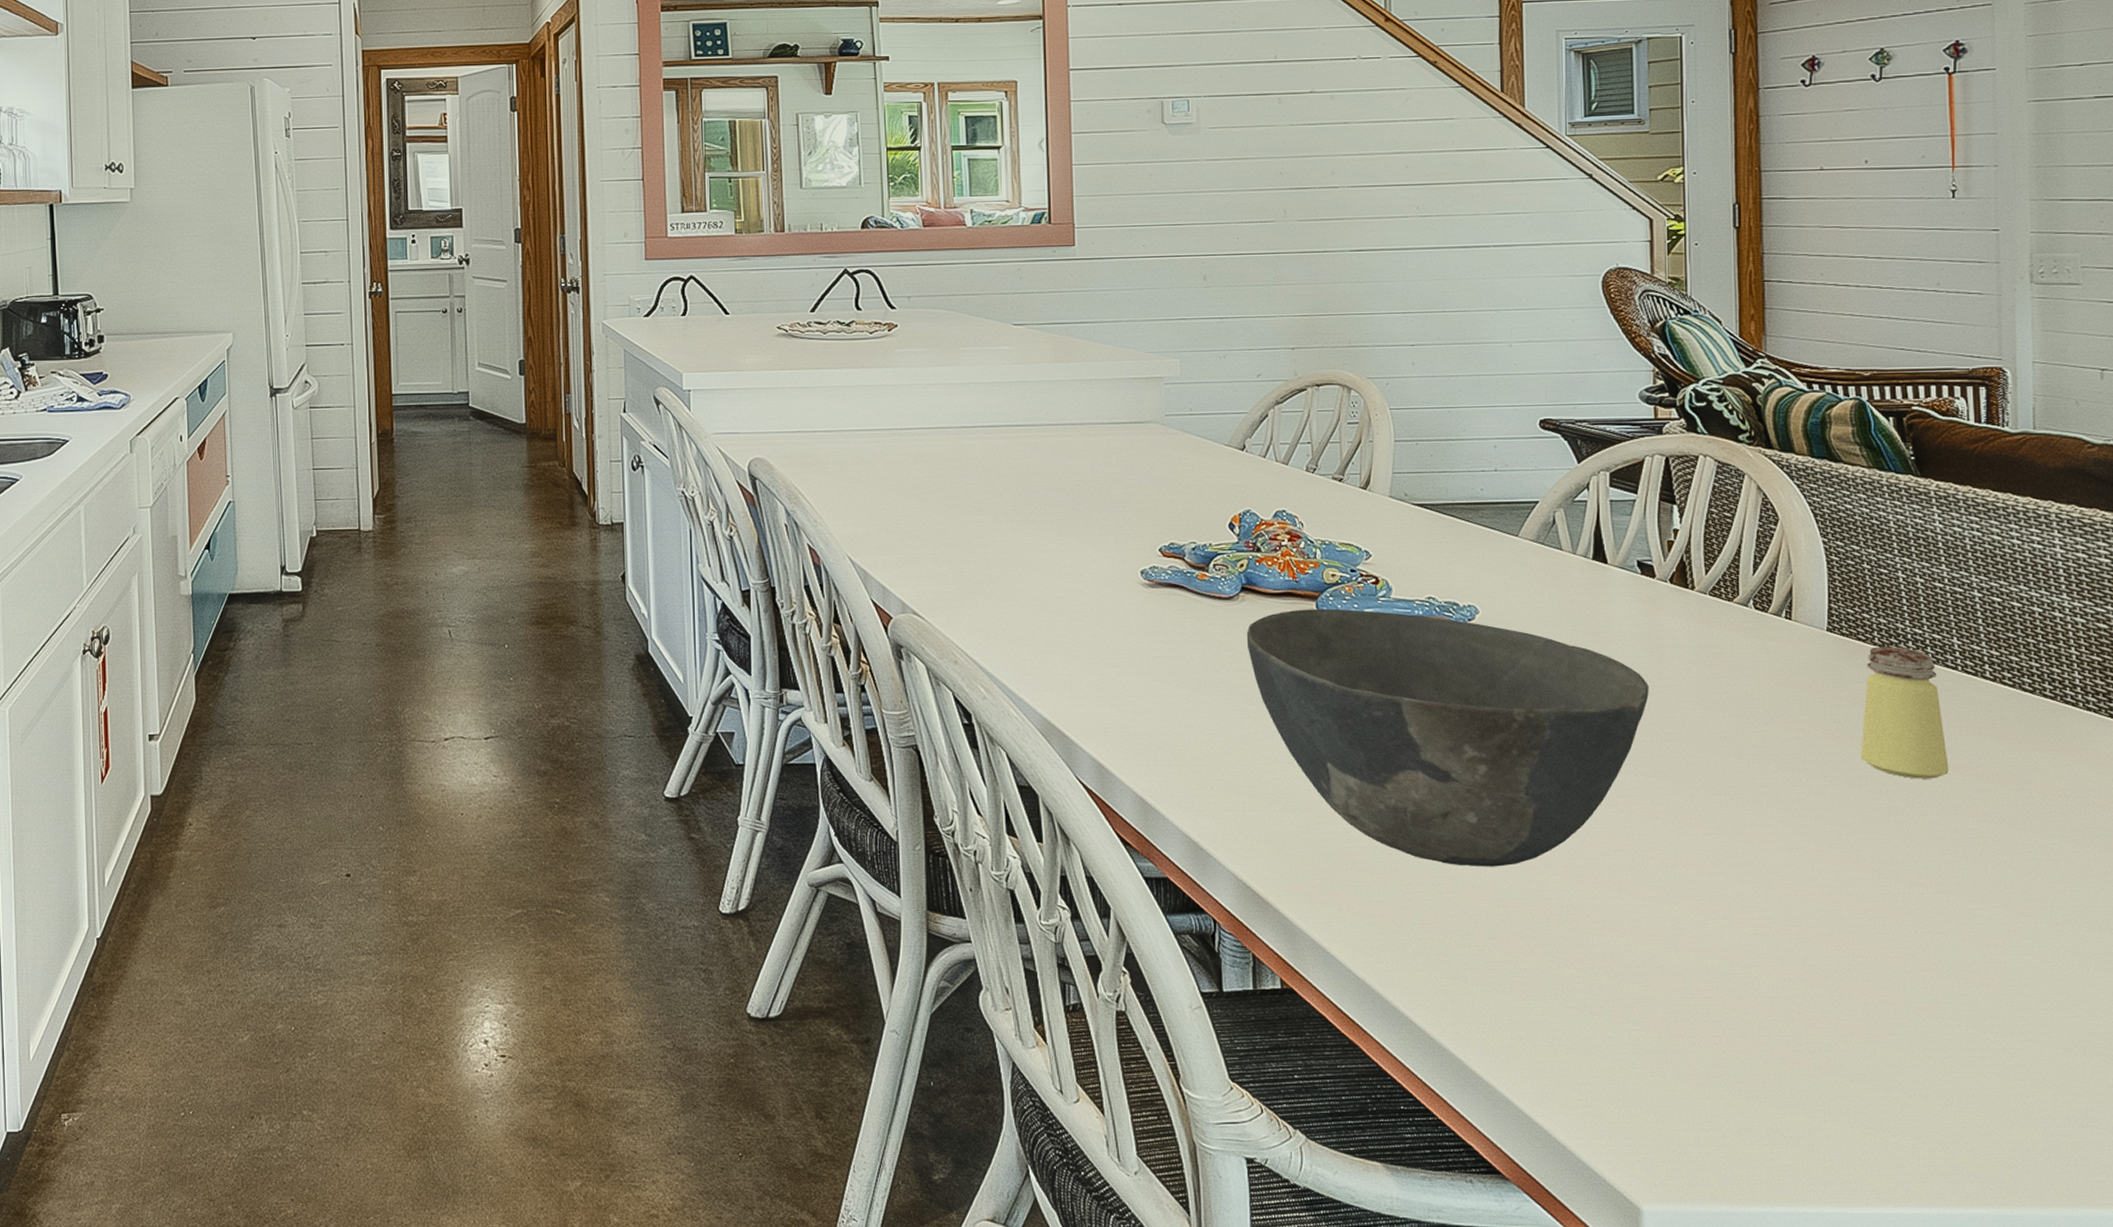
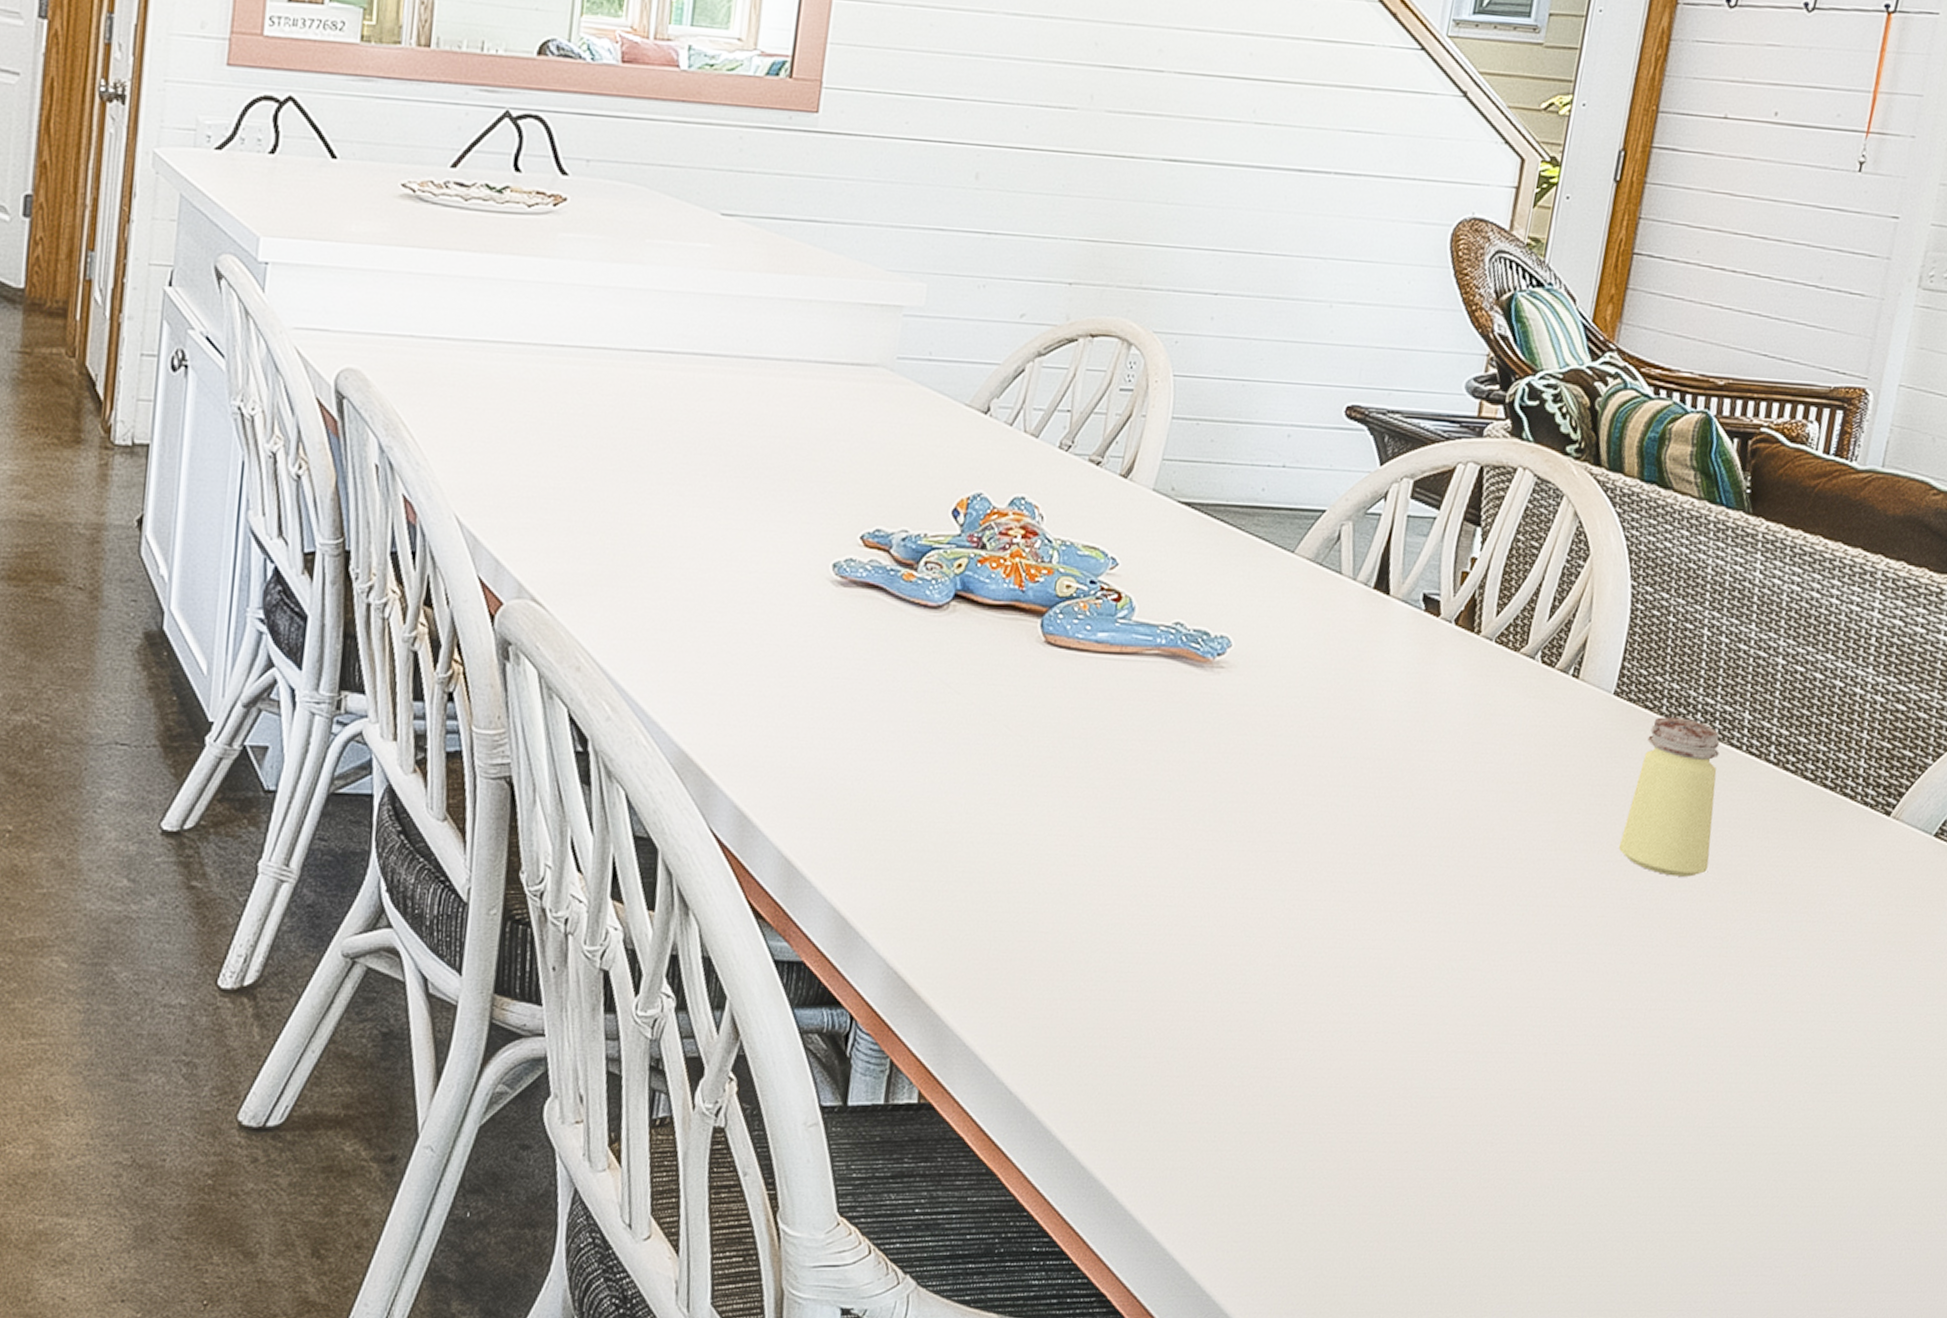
bowl: present [1246,608,1649,867] -> none [948,627,1407,962]

